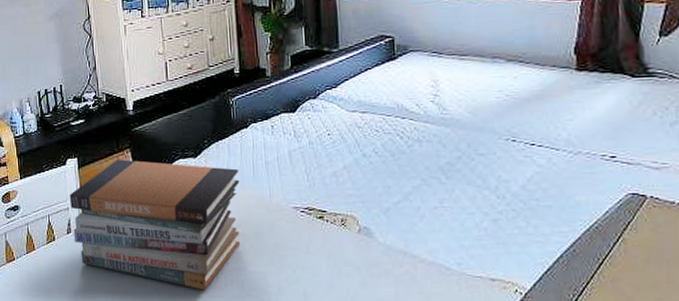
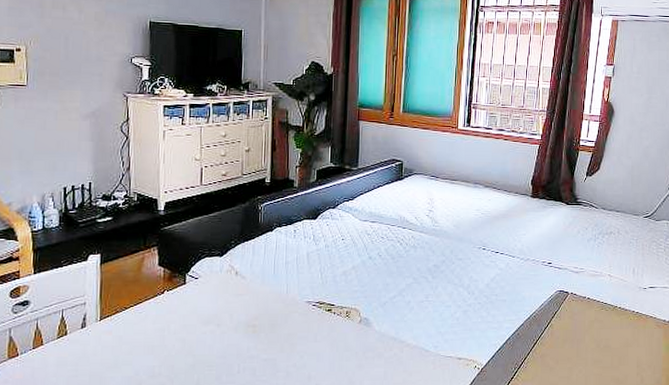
book stack: present [69,159,241,291] -> none [87,256,261,378]

